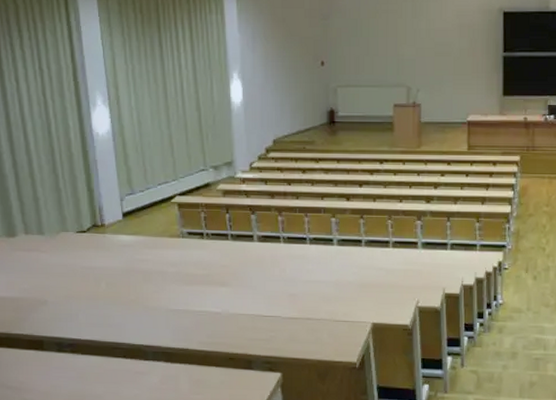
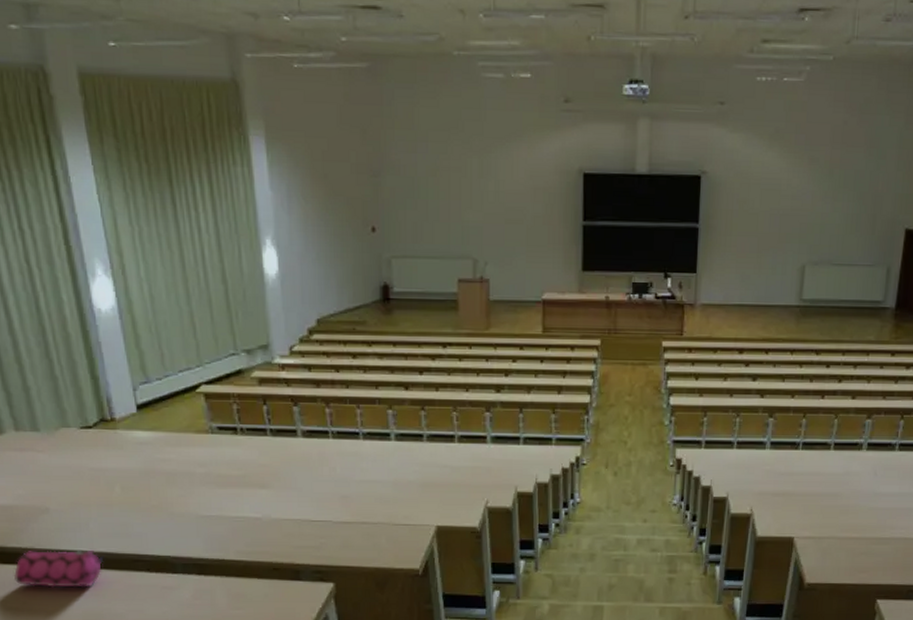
pencil case: none [16,337,89,371] -> present [14,549,104,588]

